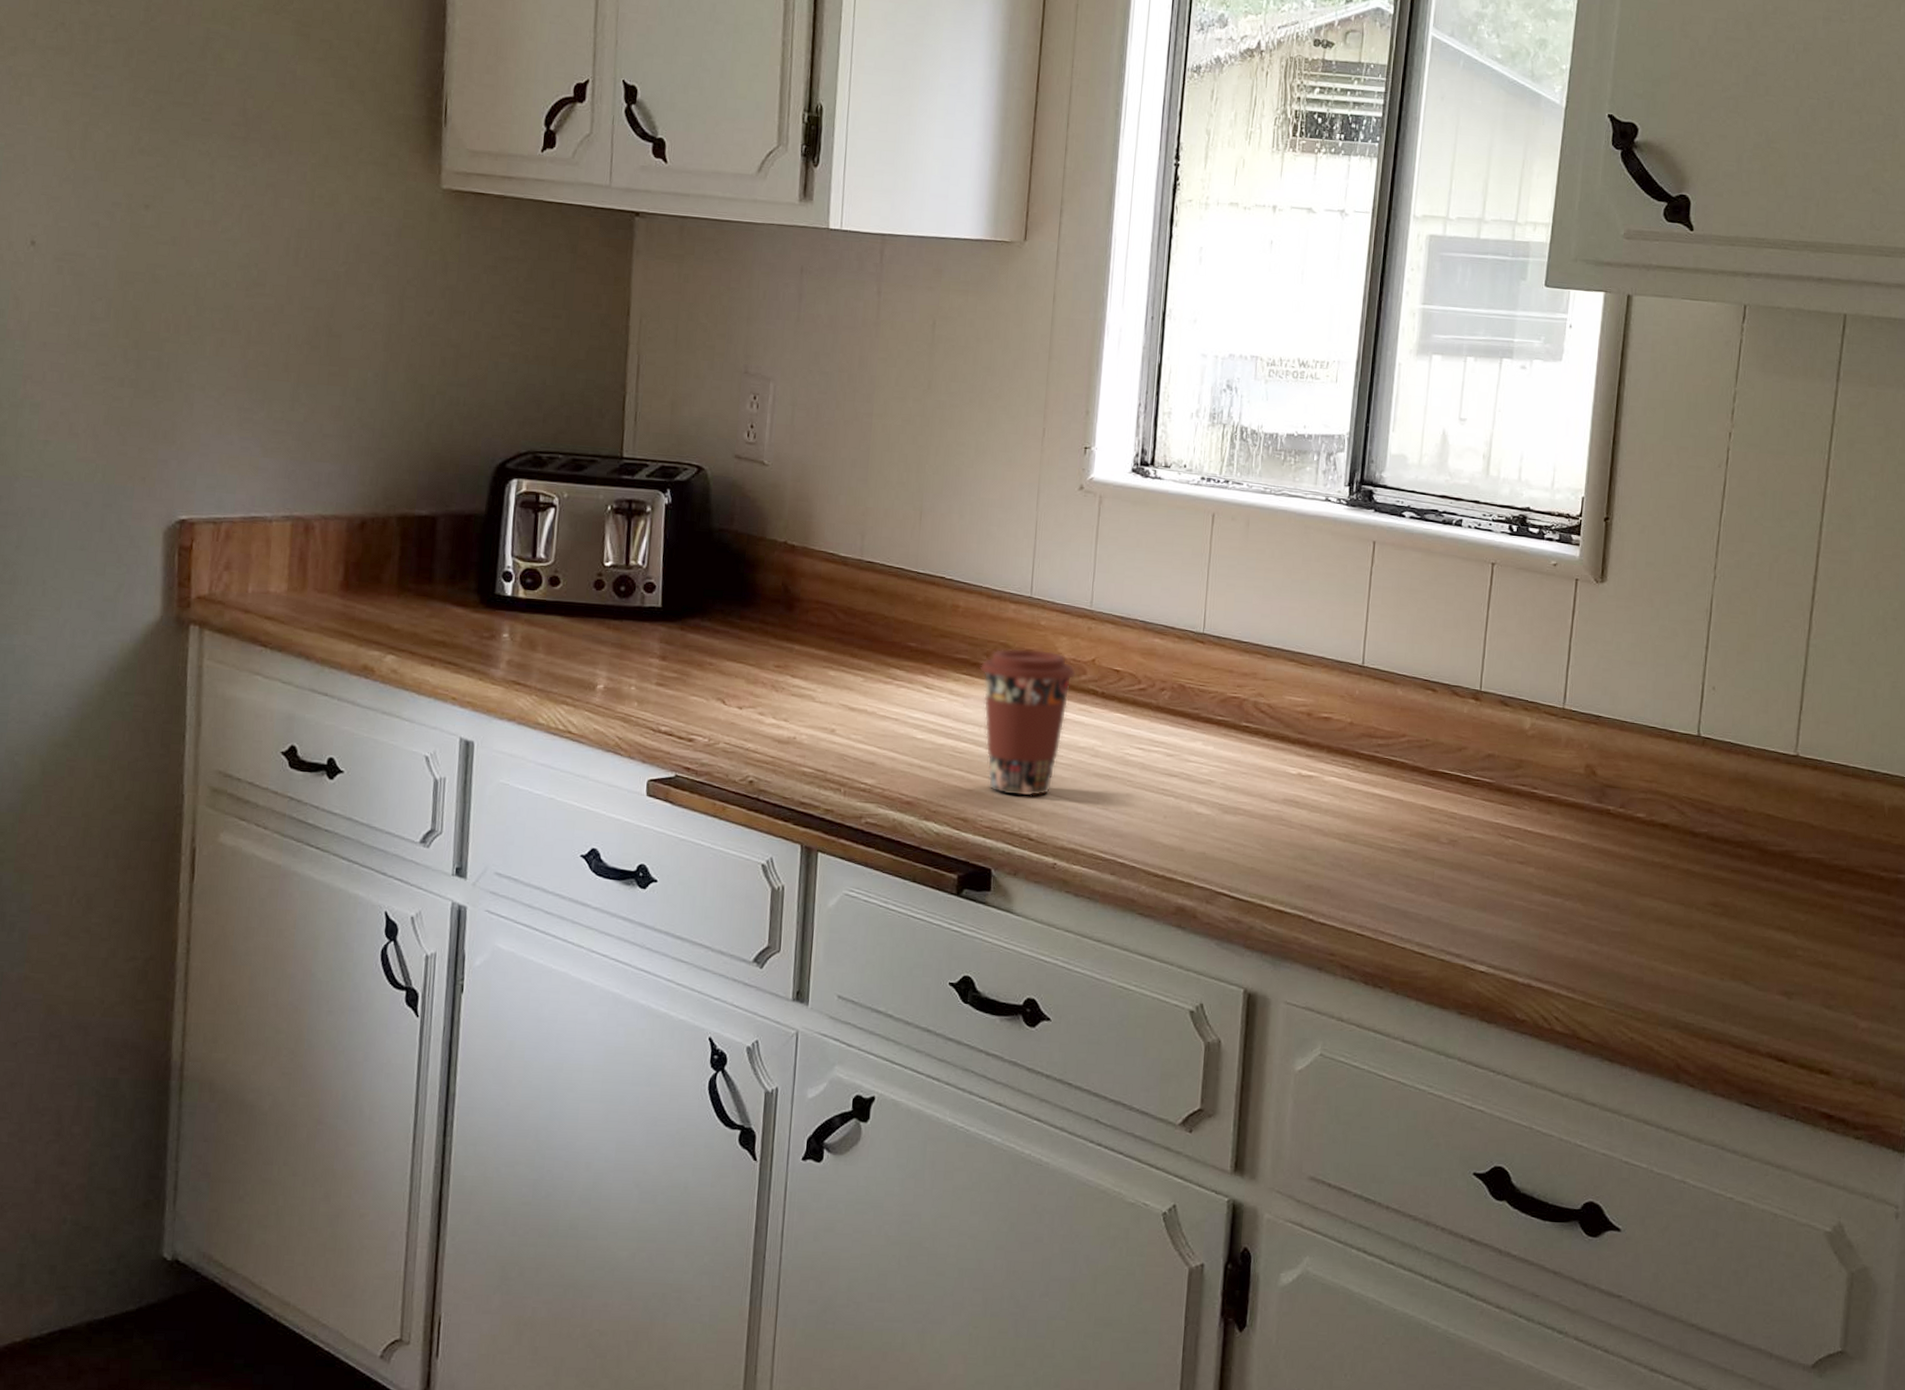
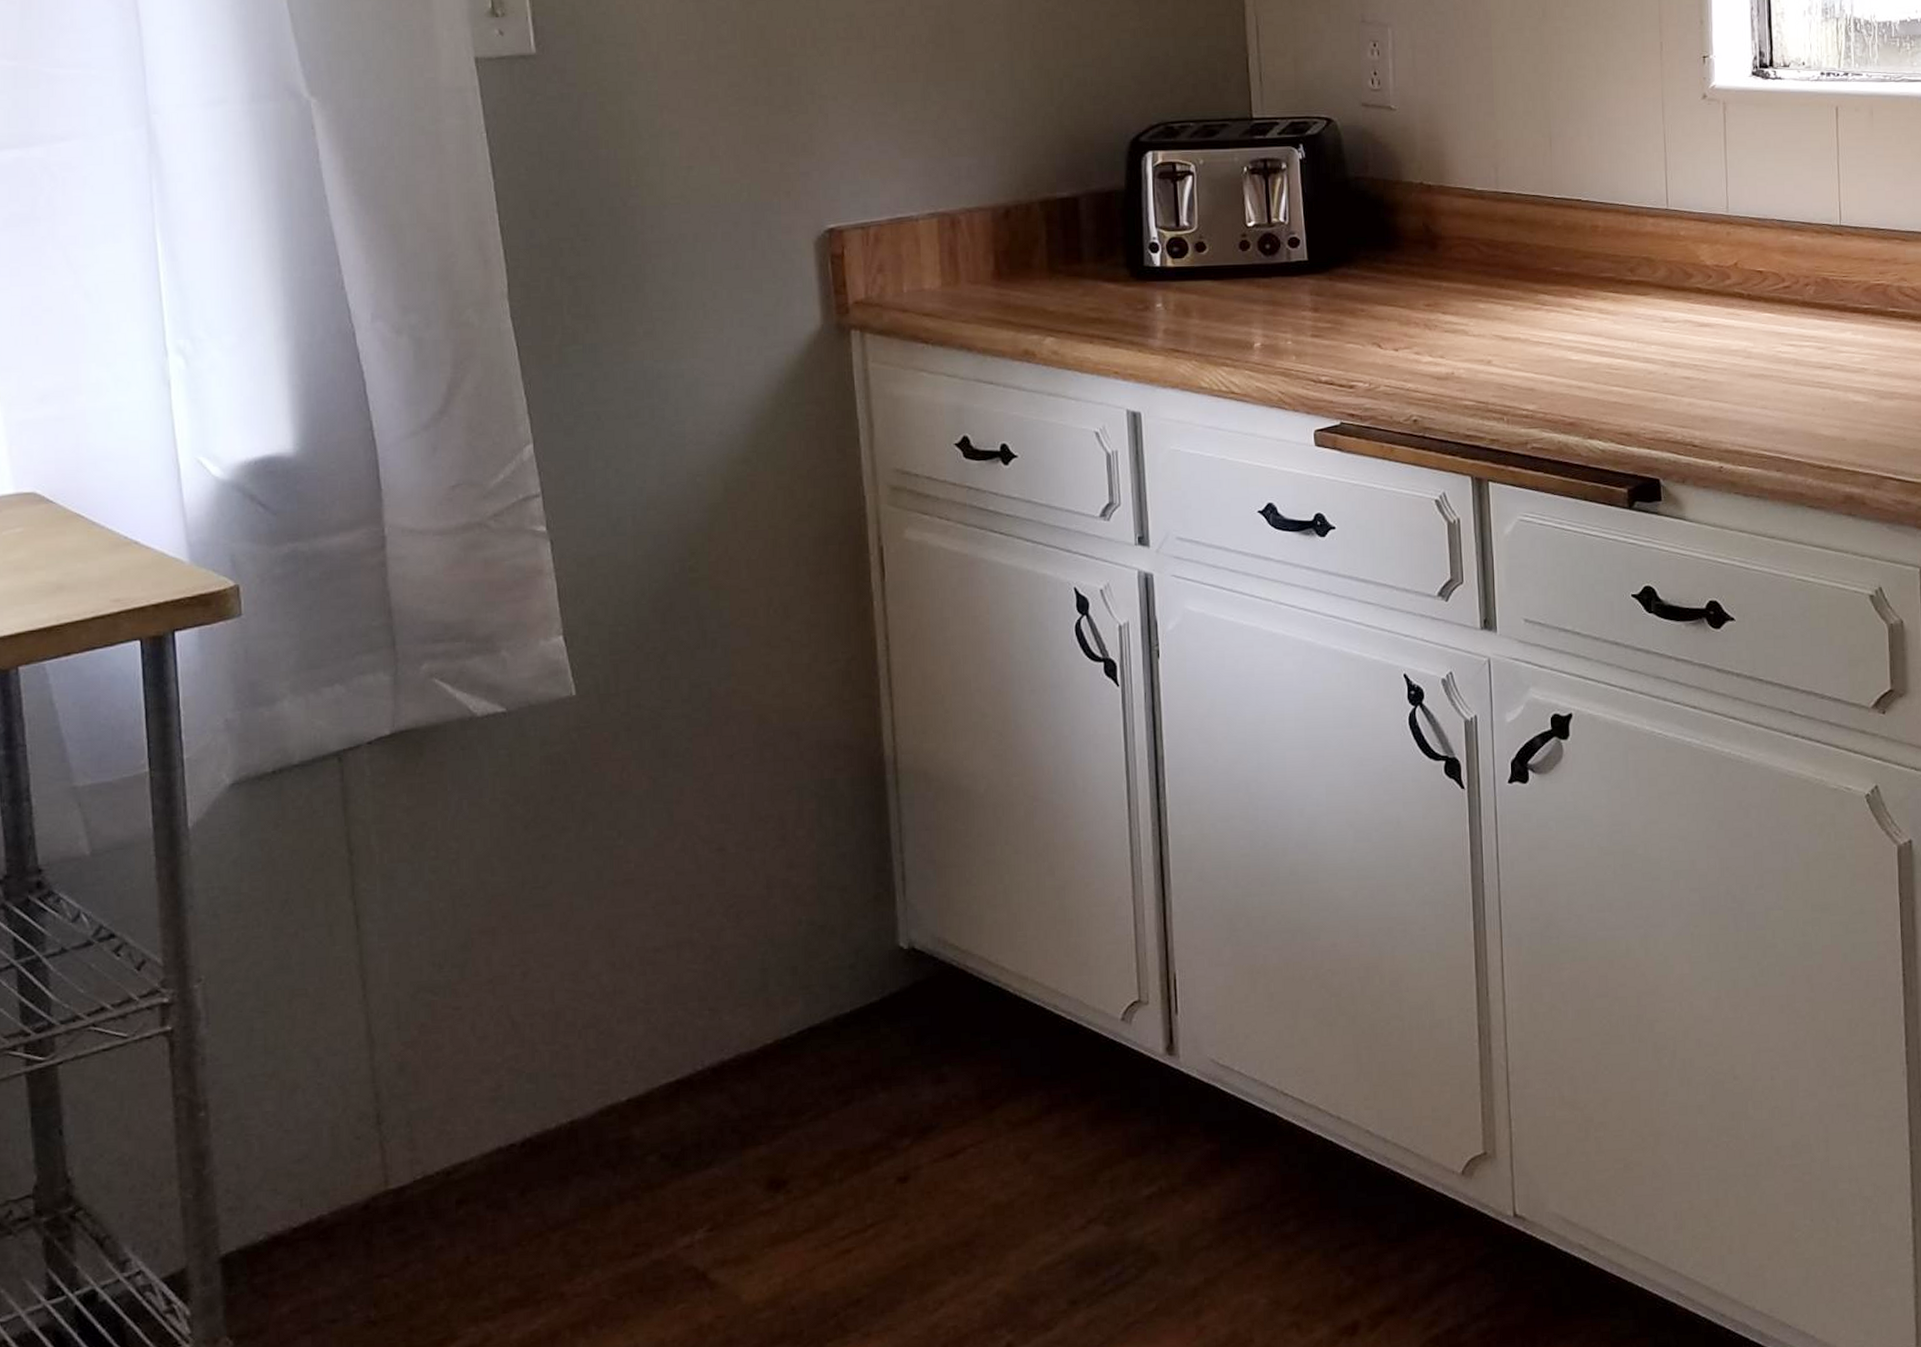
coffee cup: present [979,647,1076,797] -> none [1625,259,1720,406]

